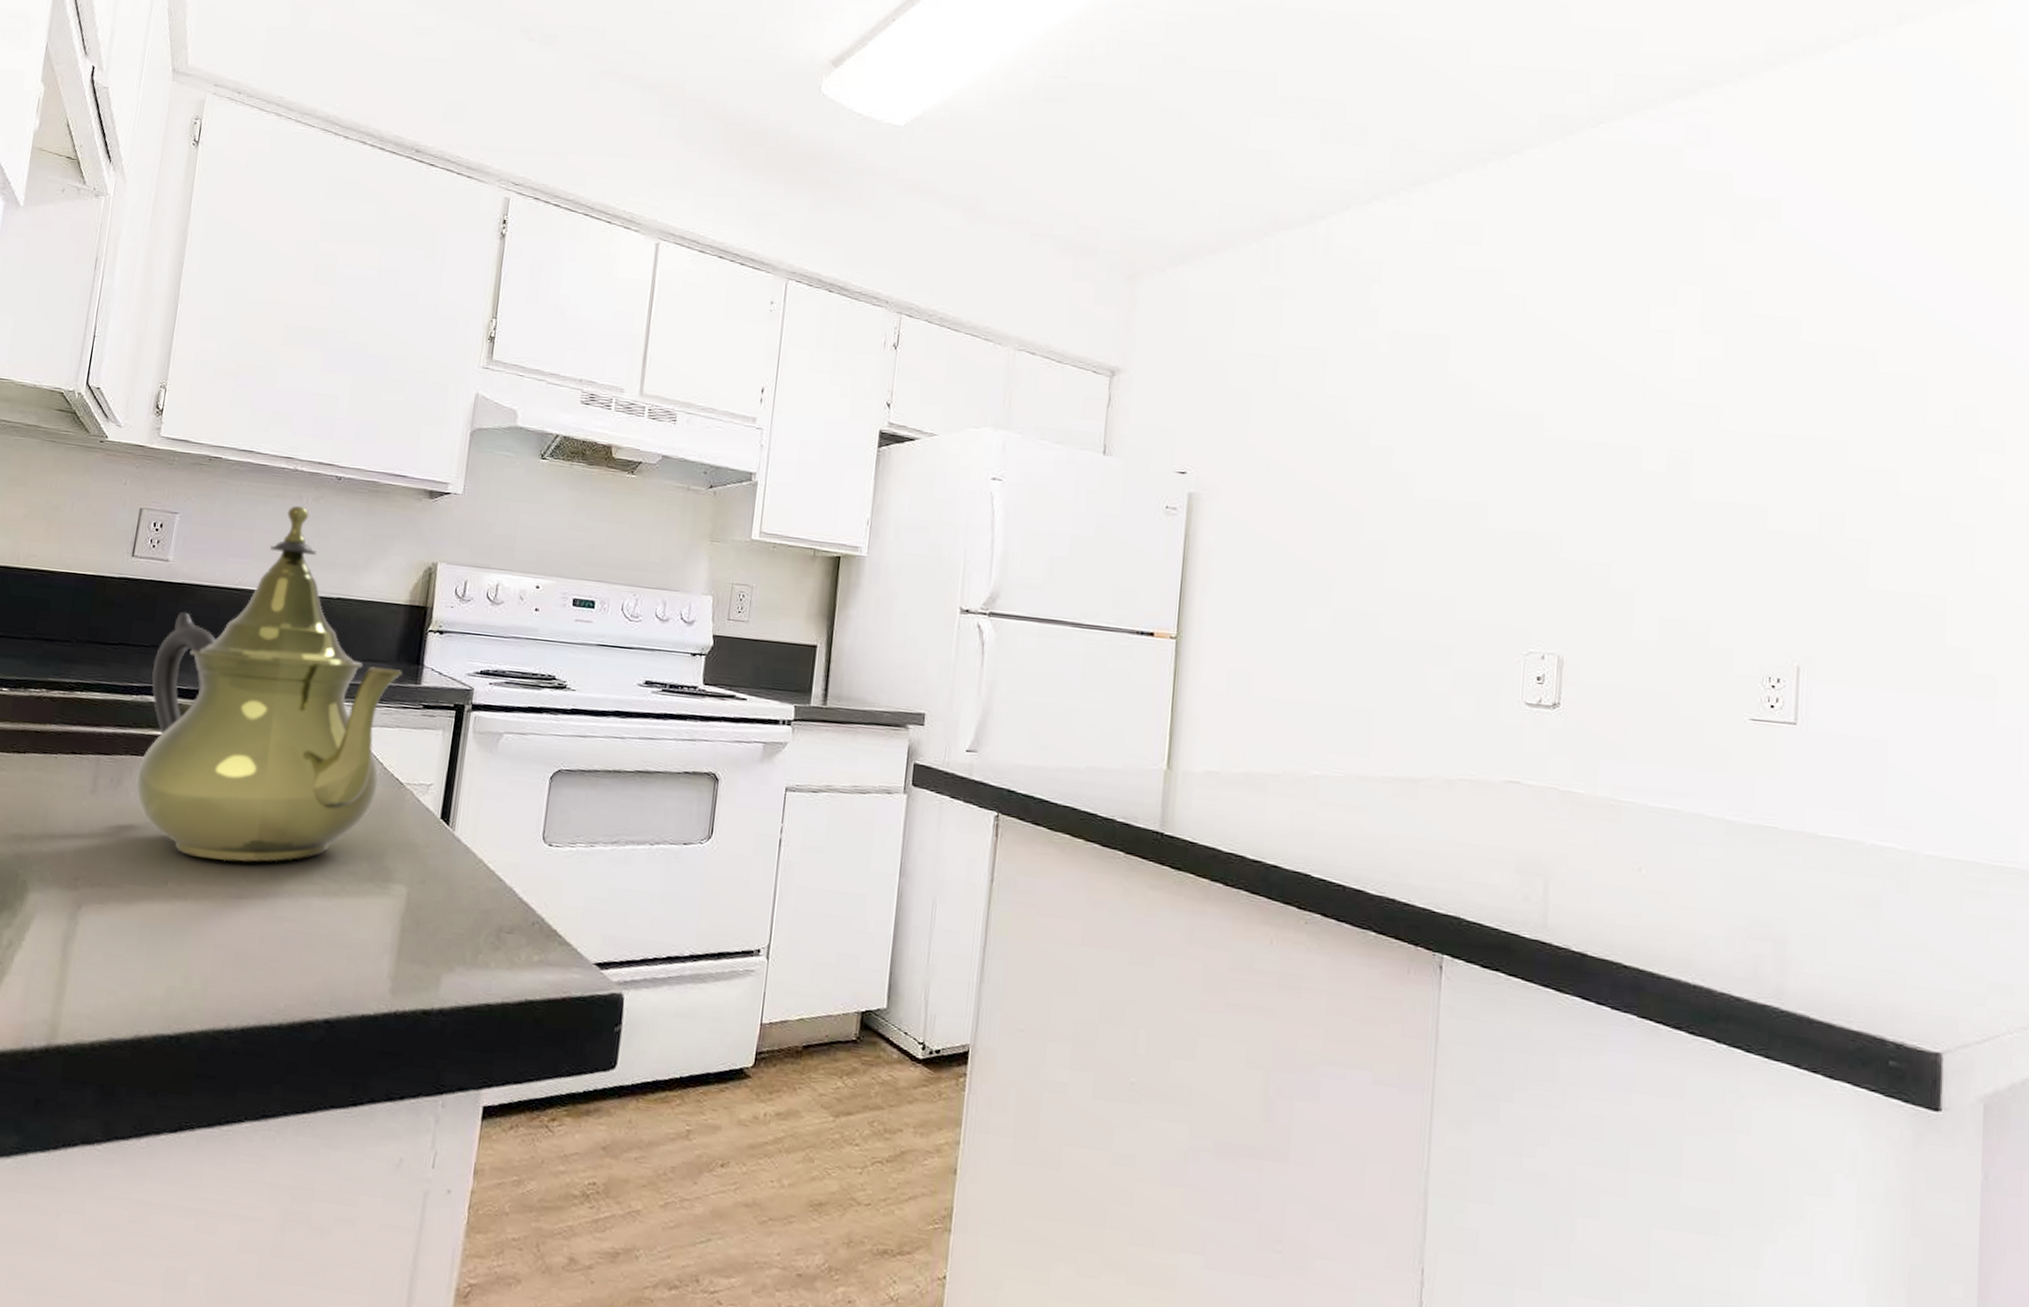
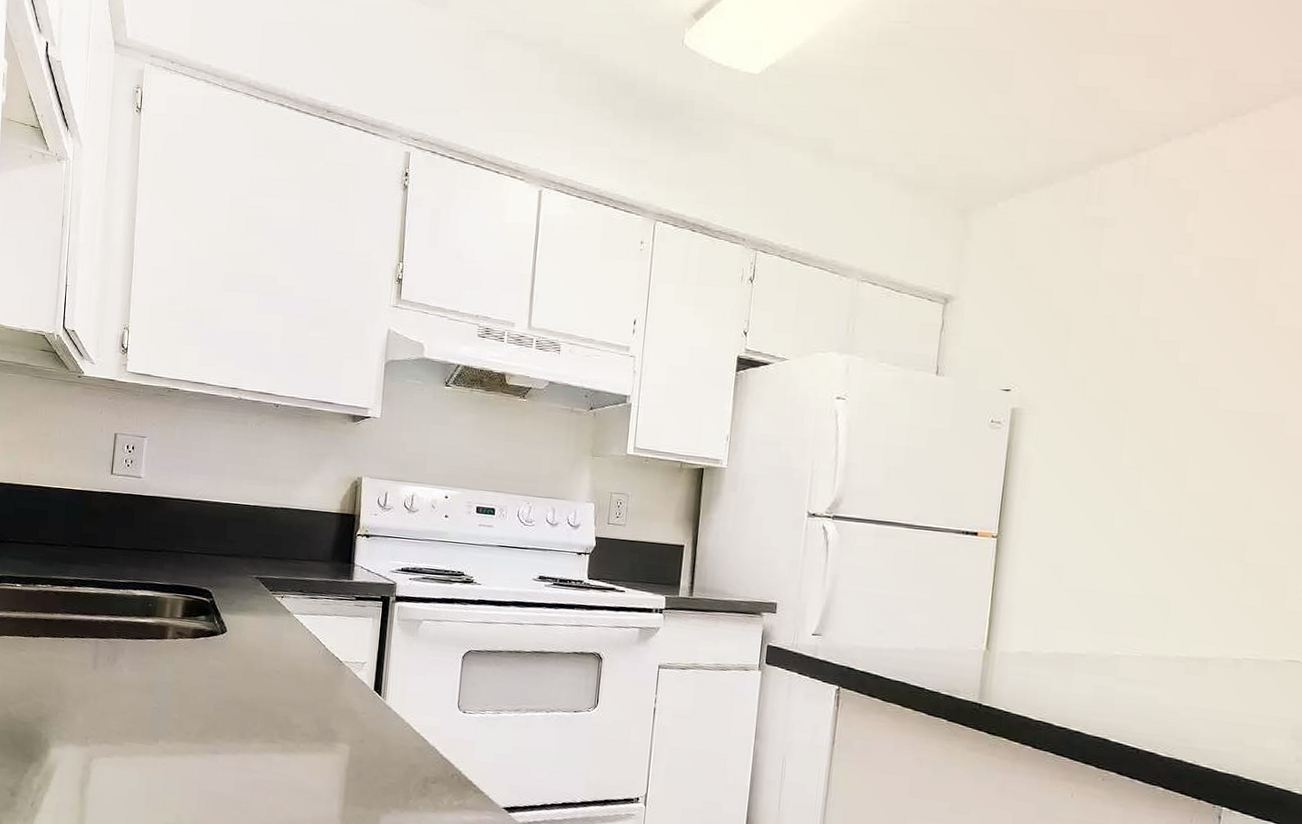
teapot: present [135,505,402,862] -> none [127,429,337,725]

